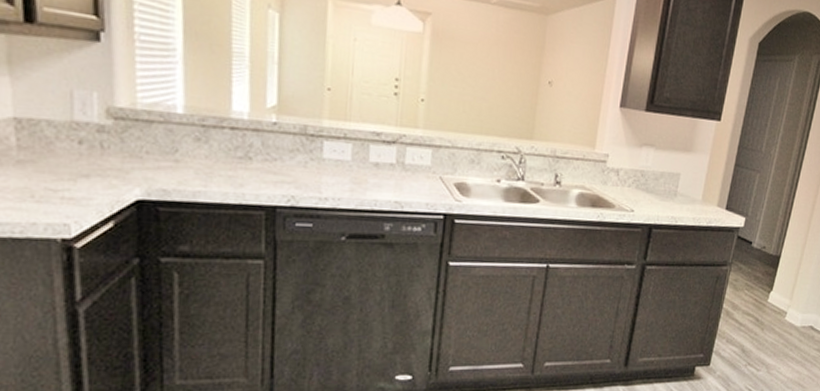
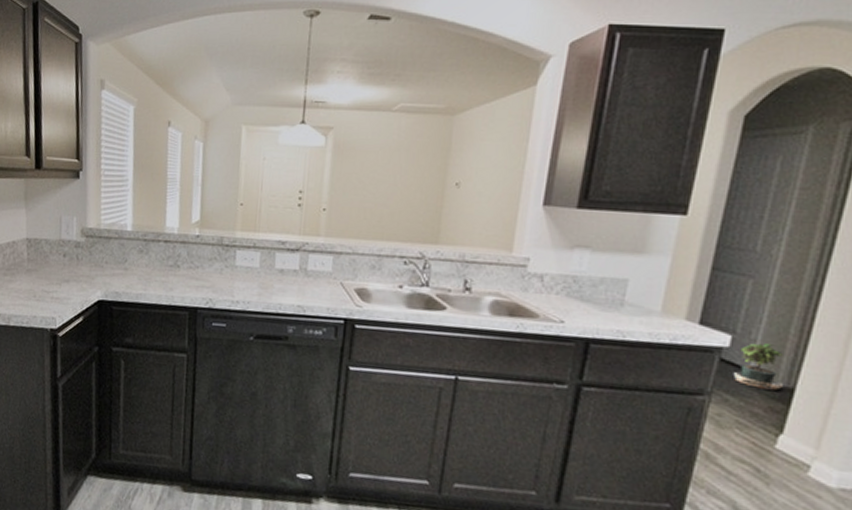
potted plant: none [745,223,775,258] -> present [733,343,783,390]

